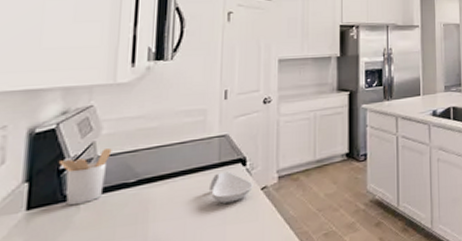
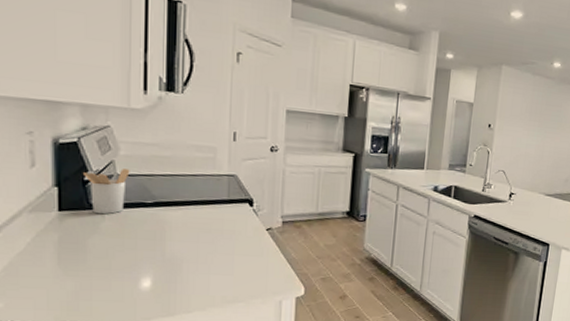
spoon rest: present [210,170,253,204] -> none [219,207,259,237]

